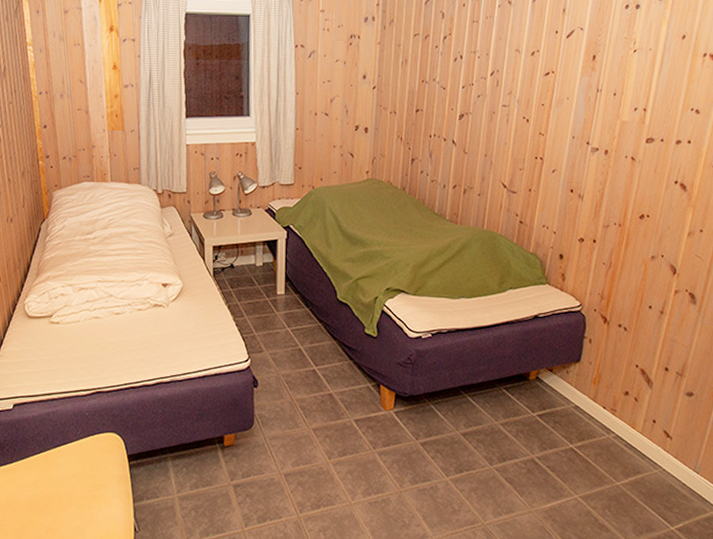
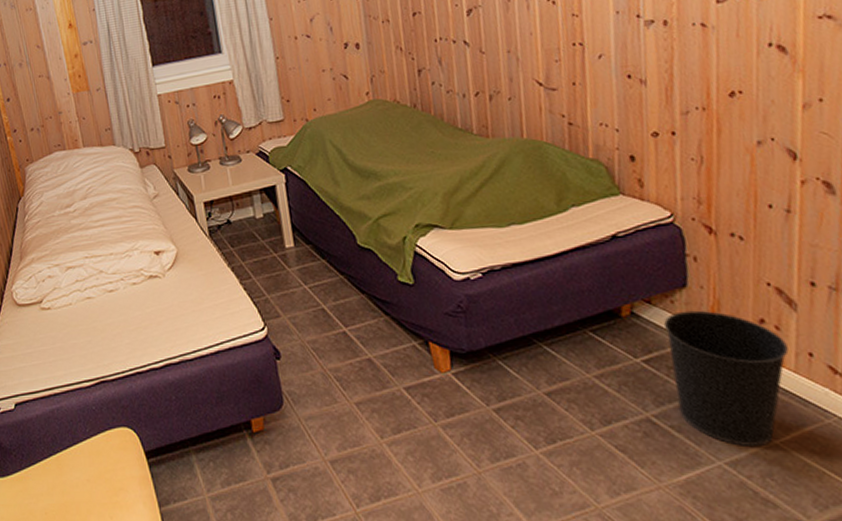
wastebasket: none [557,380,640,486] -> present [664,310,789,446]

